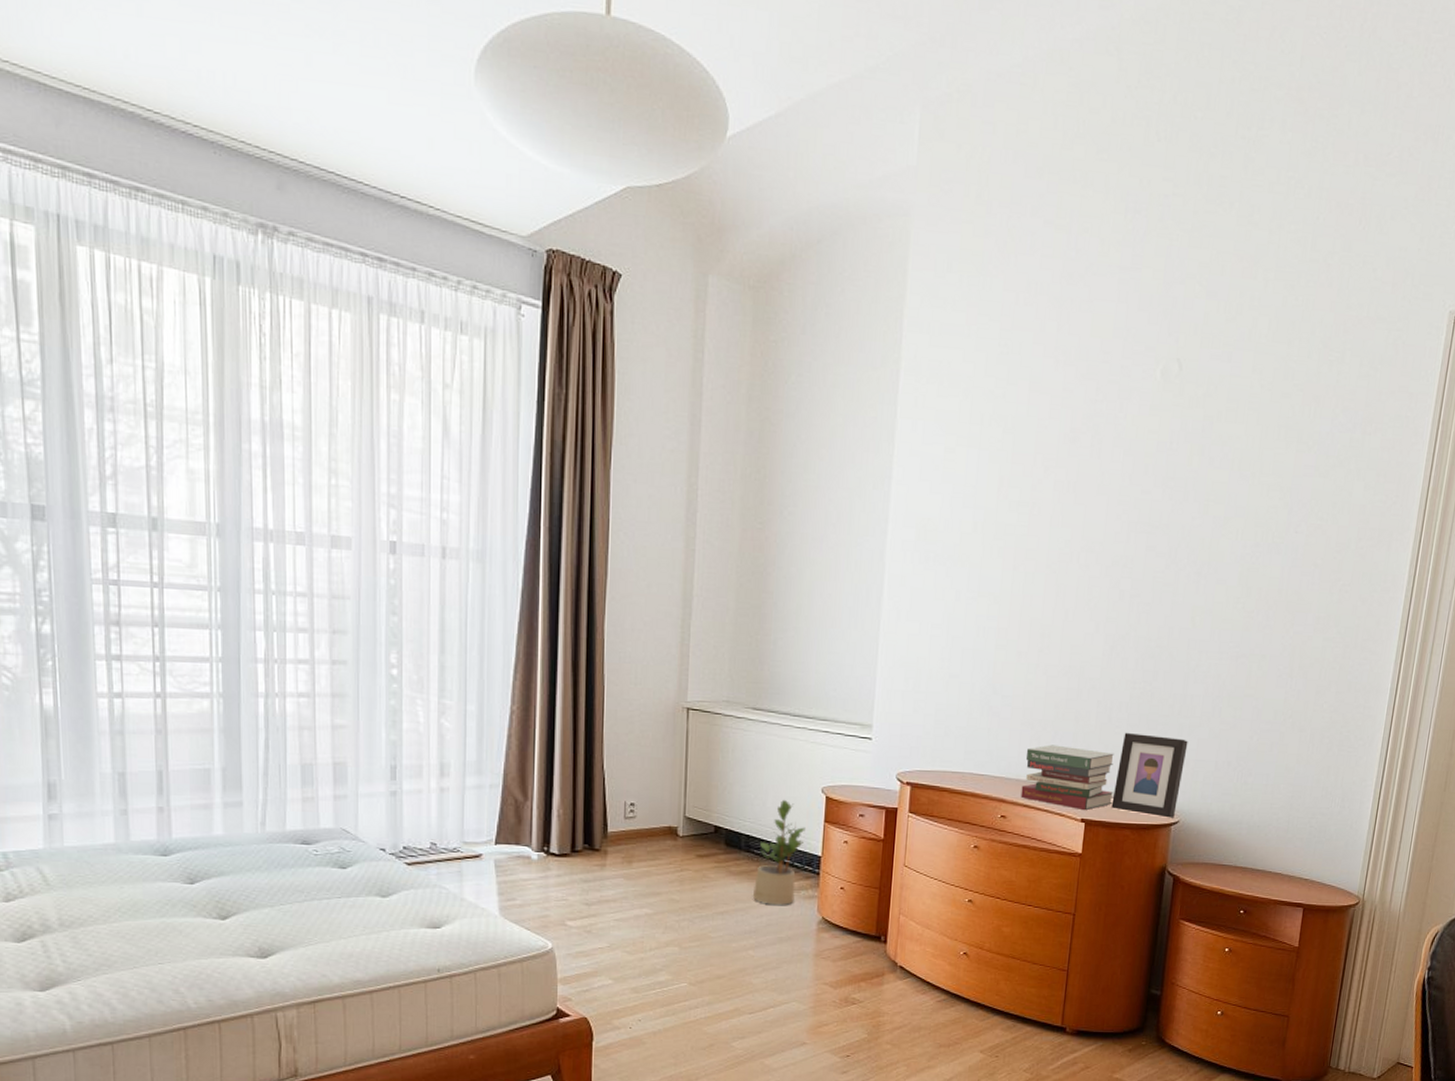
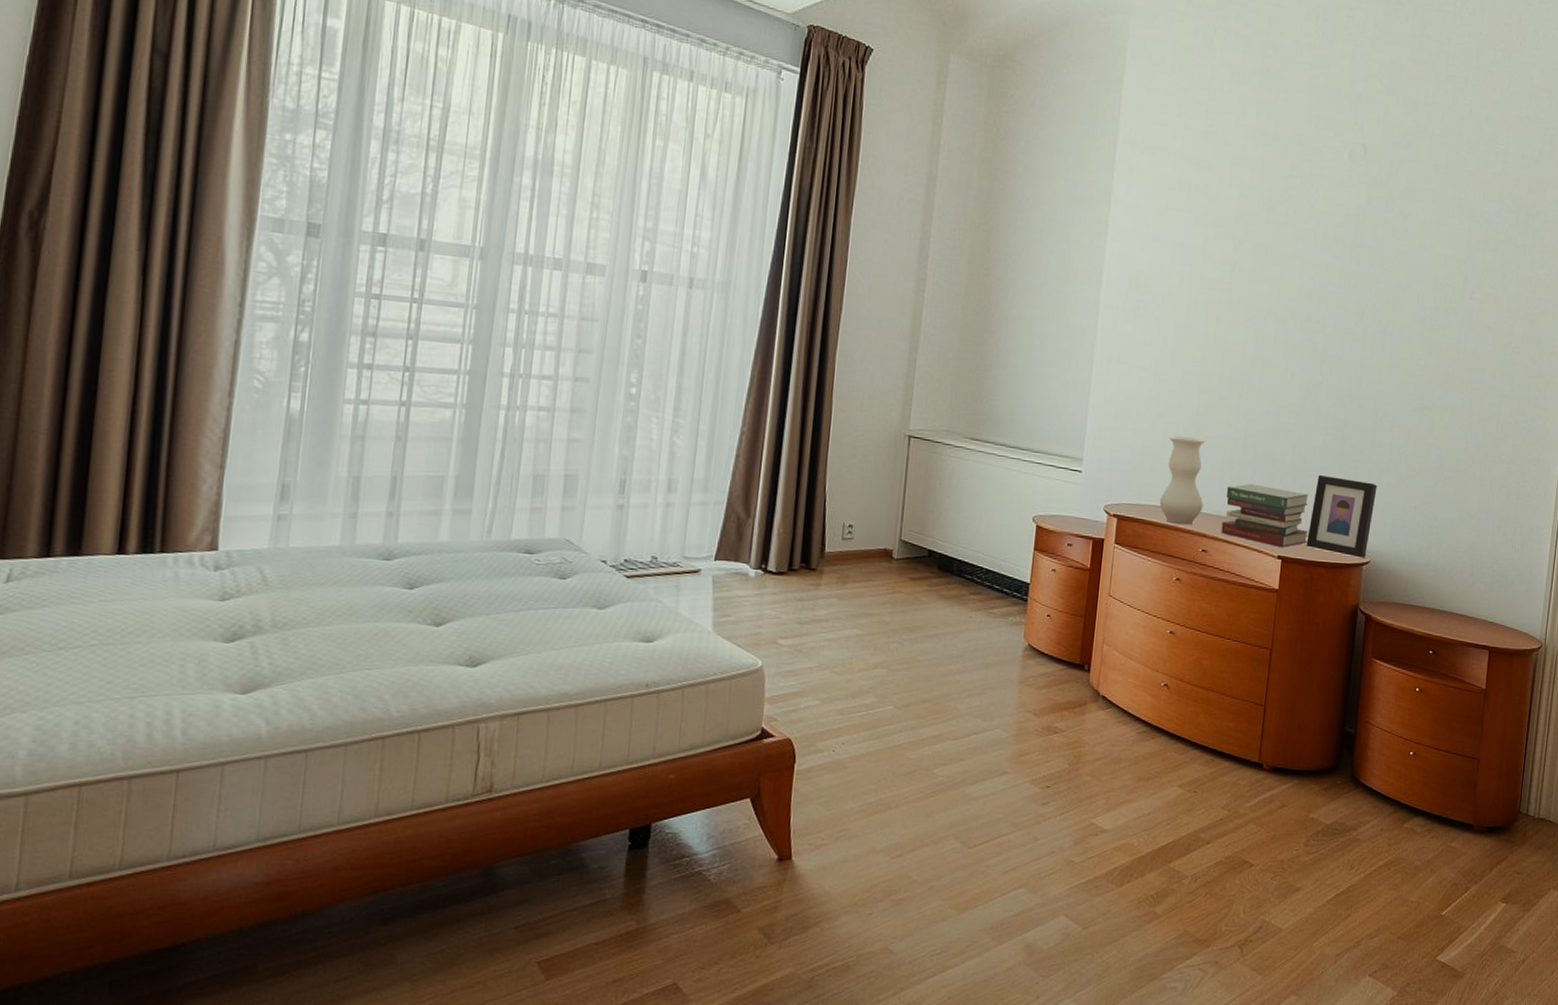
potted plant: present [752,799,806,905] -> none [961,526,1016,630]
vase: none [955,696,1004,791] -> present [1159,435,1206,525]

